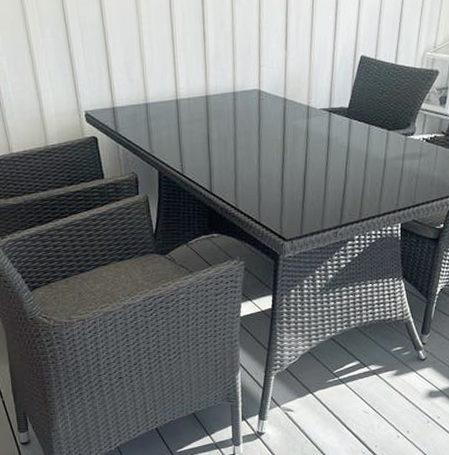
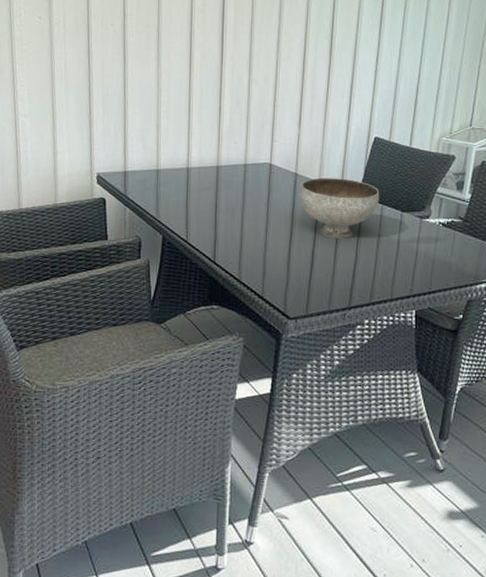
bowl: none [289,100,367,161] -> present [300,178,380,239]

